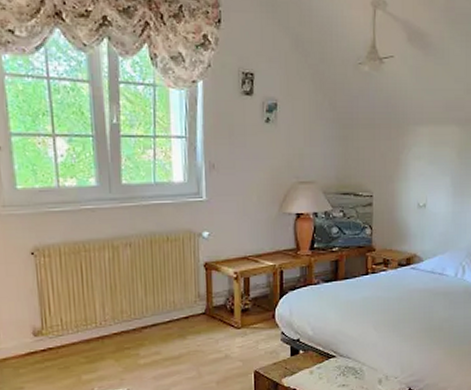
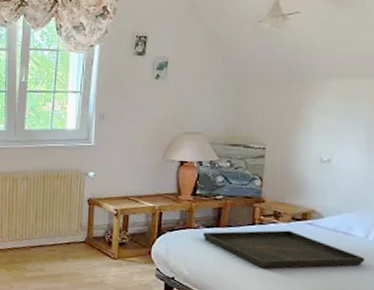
serving tray: none [323,276,456,317] -> present [203,230,365,269]

